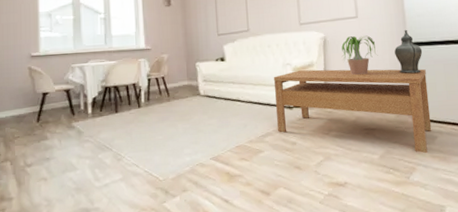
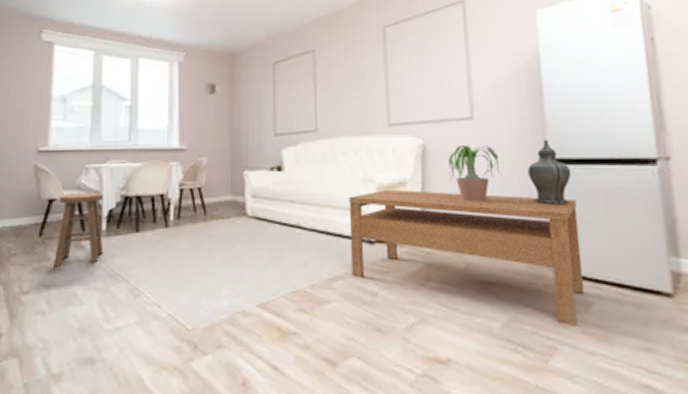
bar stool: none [51,85,91,143] -> present [53,192,104,266]

